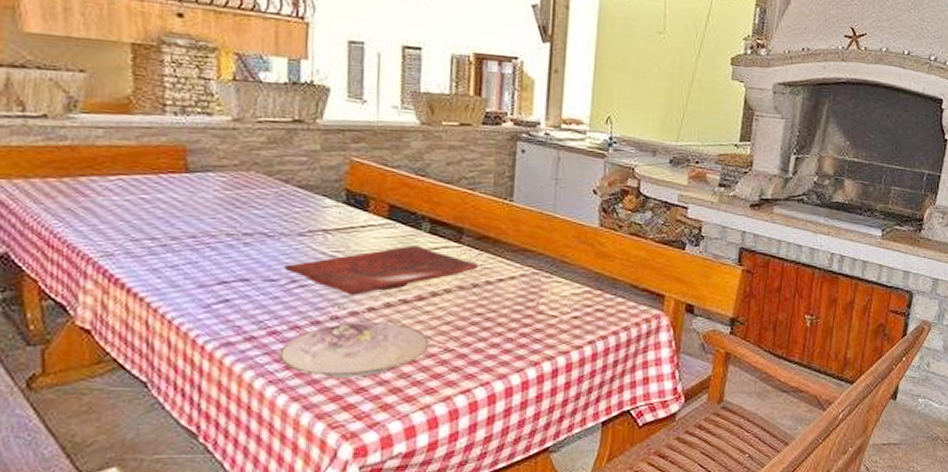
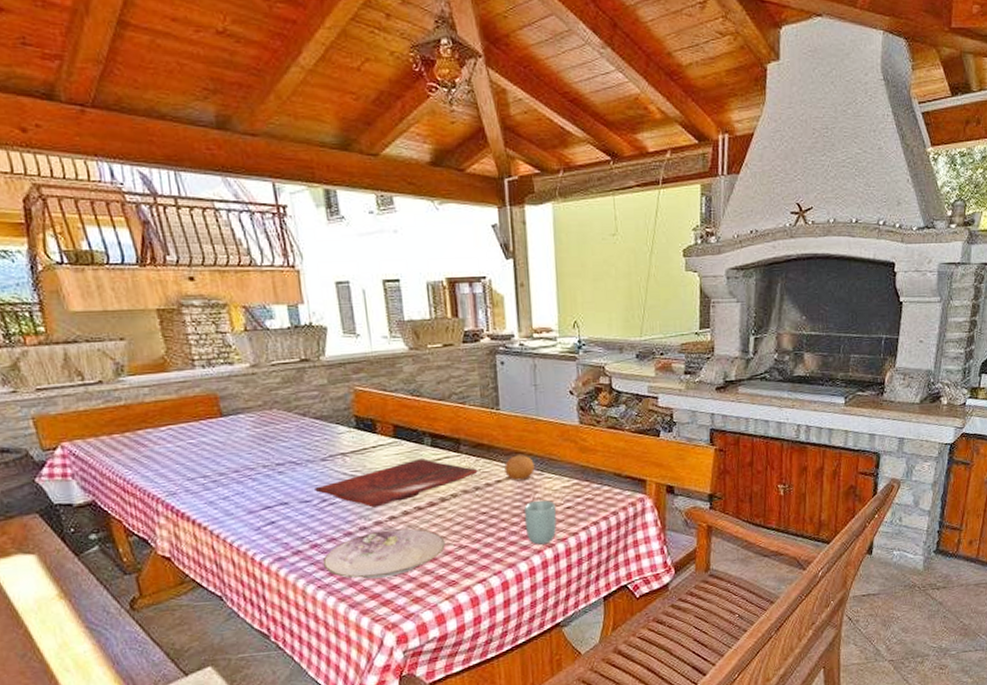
fruit: none [509,253,544,282] -> present [504,455,535,482]
cup: none [523,305,561,356] -> present [523,500,557,545]

